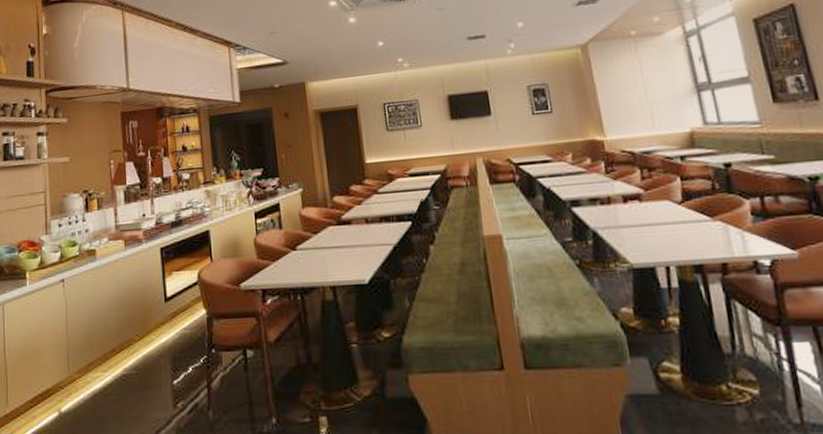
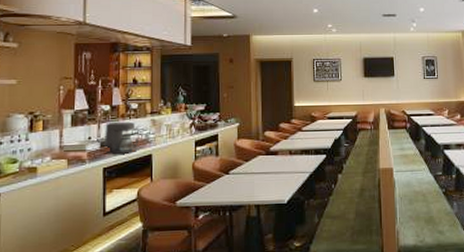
coffee maker: none [158,194,194,233] -> present [103,121,138,155]

